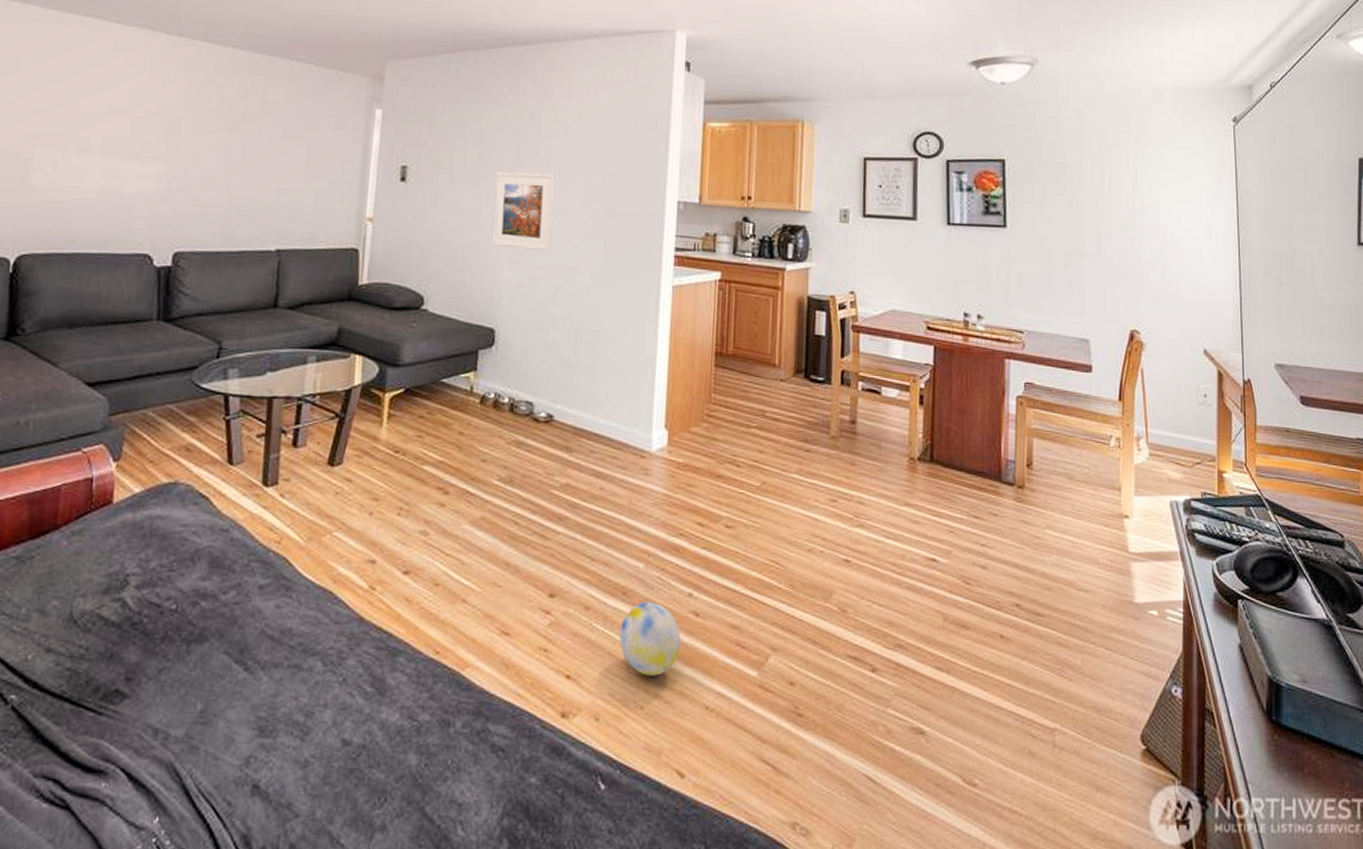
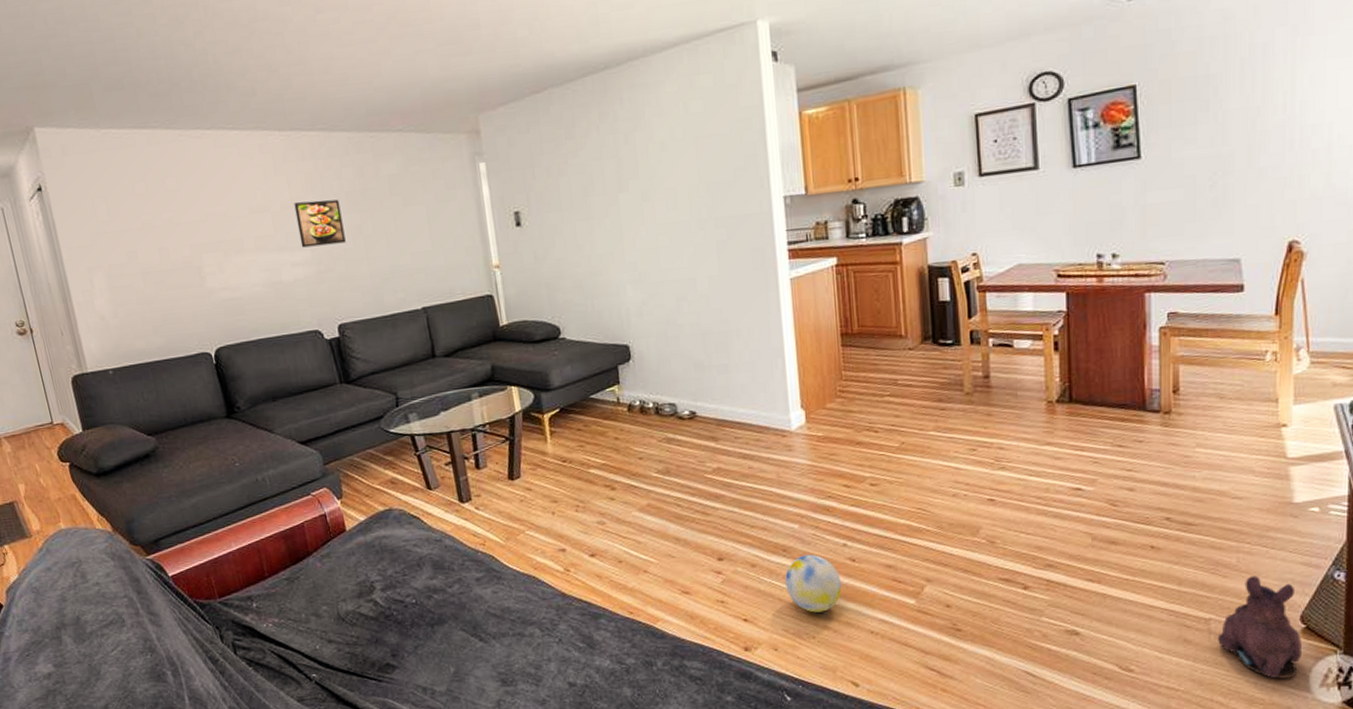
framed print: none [156,111,214,164] -> present [294,199,346,248]
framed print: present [491,171,555,252] -> none [603,192,668,271]
plush toy: none [1061,682,1143,810] -> present [1217,575,1303,679]

